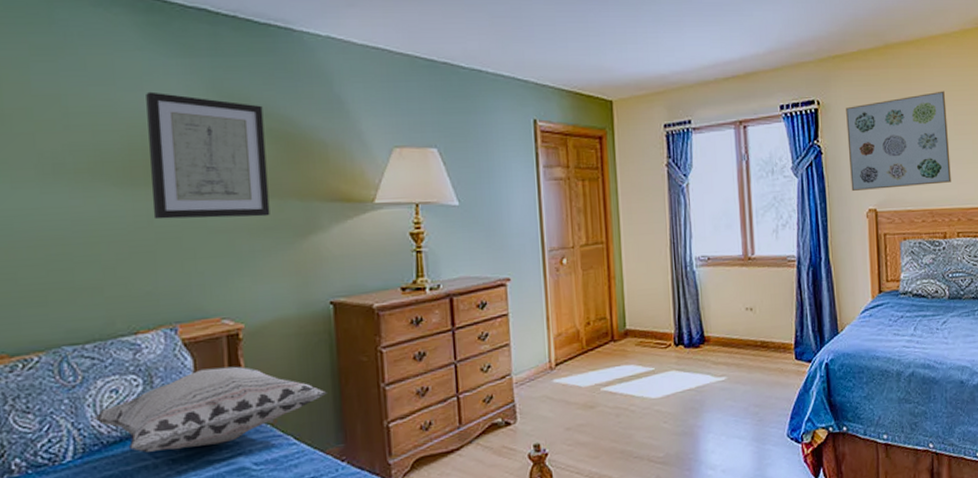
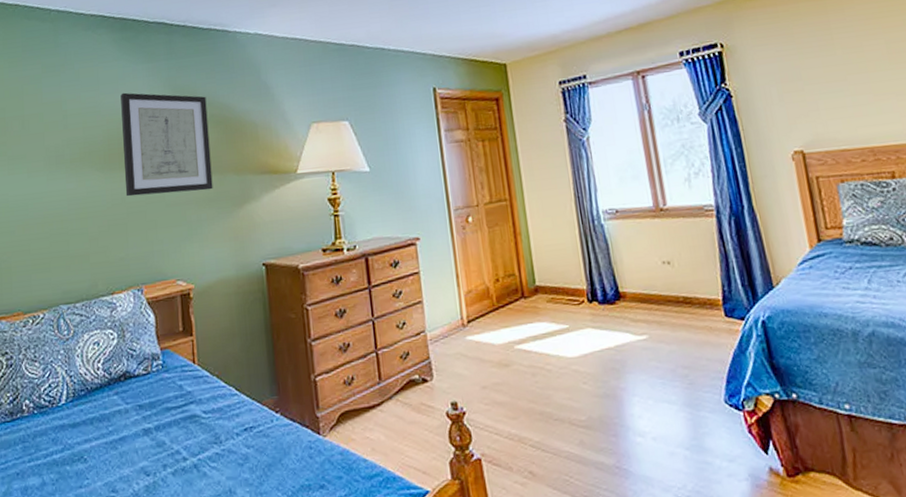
decorative pillow: present [94,366,327,452] -> none [82,322,262,398]
wall art: present [846,91,951,191] -> none [754,19,893,133]

